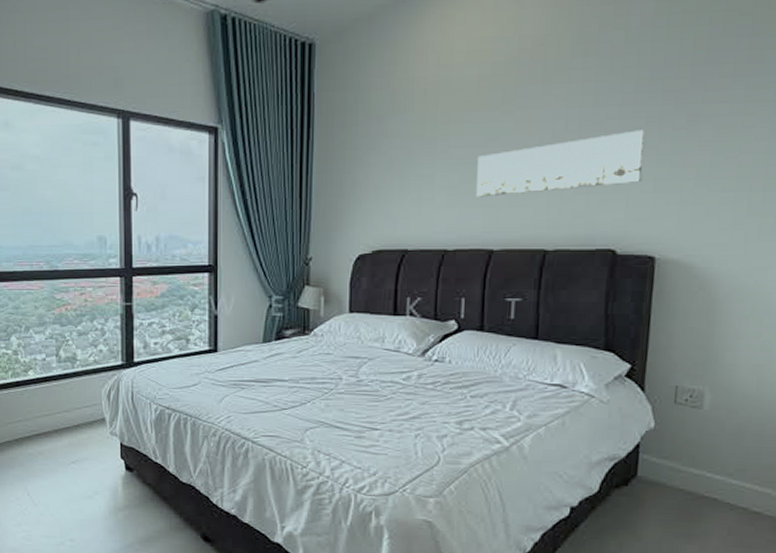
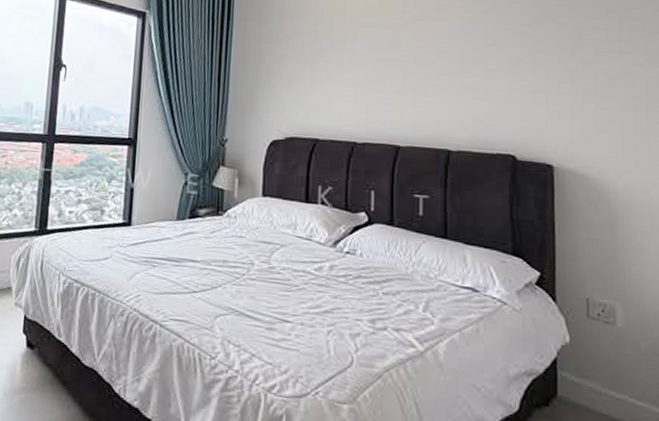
wall art: present [476,130,645,197] -> none [382,47,534,96]

